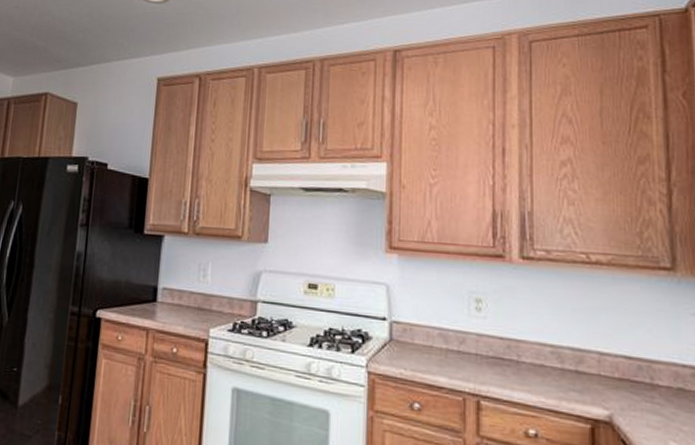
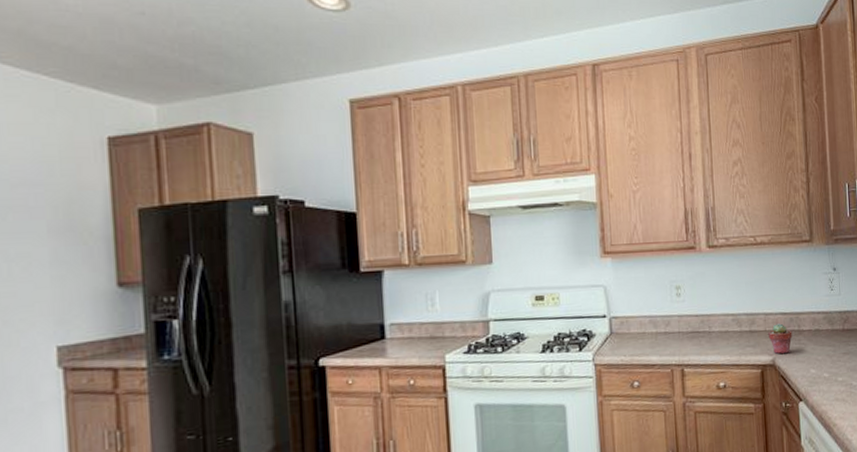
potted succulent: none [603,369,641,412] -> present [768,323,793,355]

